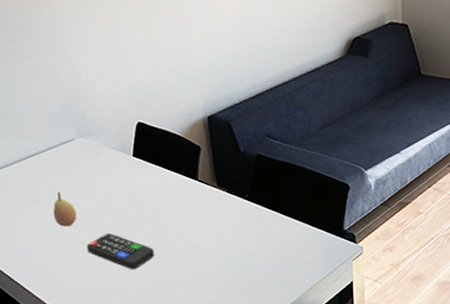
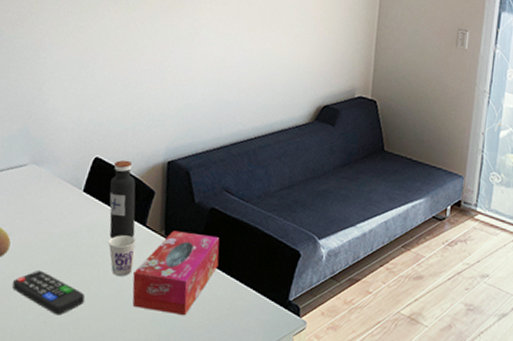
water bottle: none [156,121,189,196] -> present [109,160,136,239]
cup: none [166,191,192,229] -> present [108,235,137,277]
tissue box: none [195,180,272,256] -> present [132,230,220,316]

